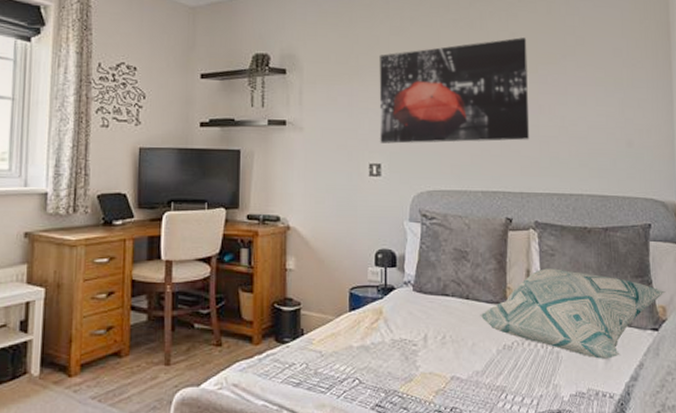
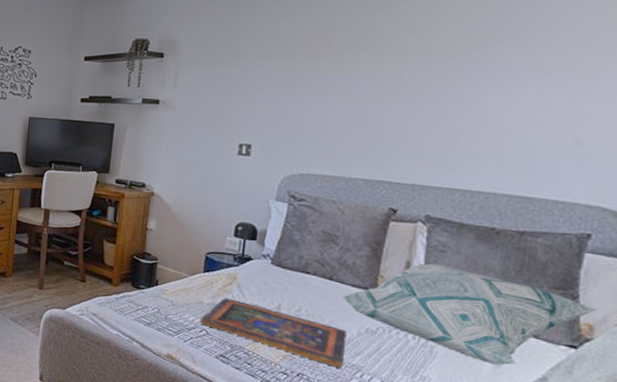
painted panel: none [351,336,489,393] -> present [199,297,347,369]
wall art: present [379,37,530,144] -> none [253,20,449,131]

